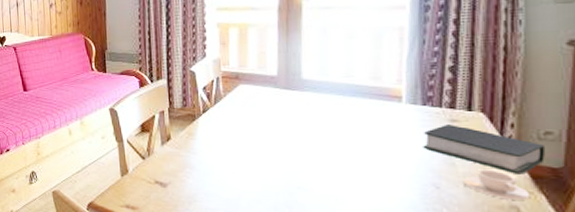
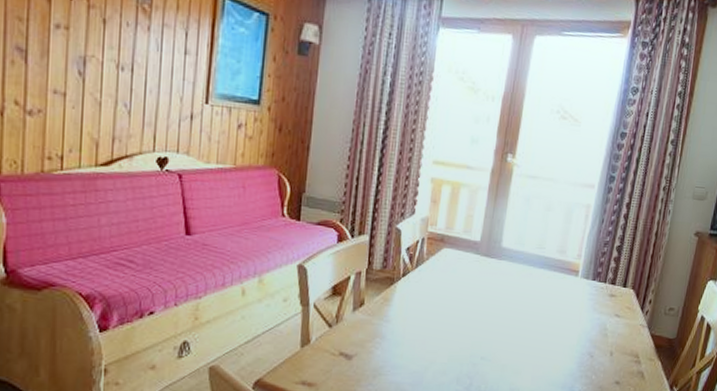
book: present [423,125,546,175] -> none [587,299,668,344]
teacup: present [464,169,530,200] -> none [611,339,652,366]

